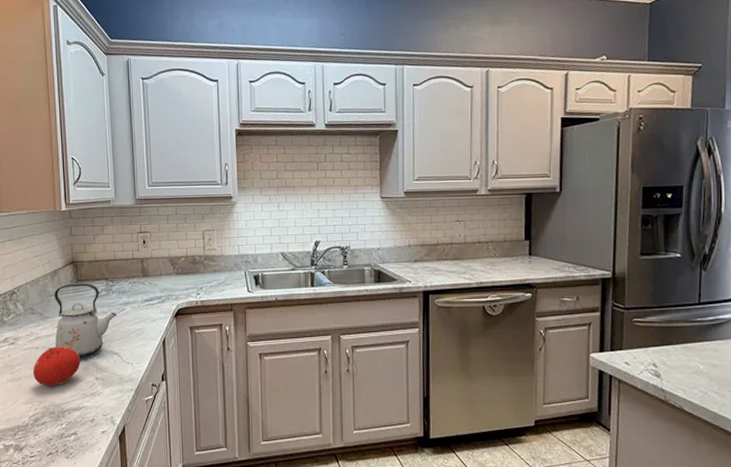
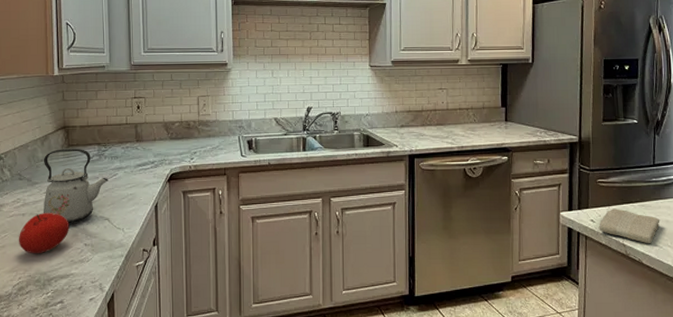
washcloth: none [634,350,706,390] -> present [599,208,660,244]

